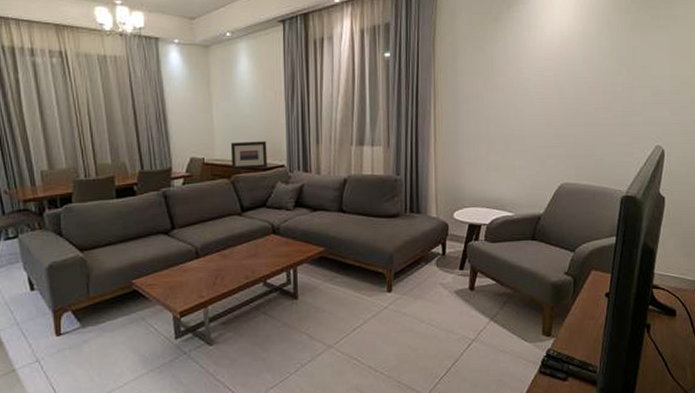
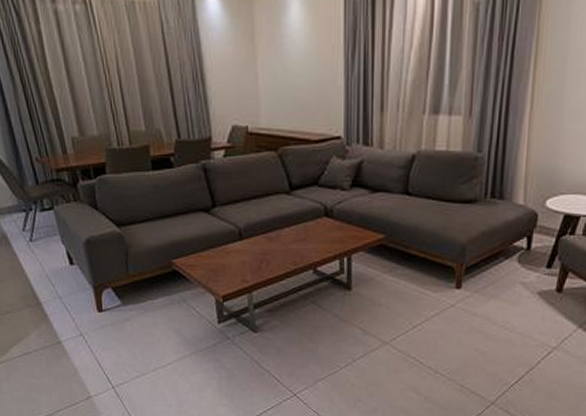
picture frame: present [230,141,268,170] -> none [278,107,321,142]

